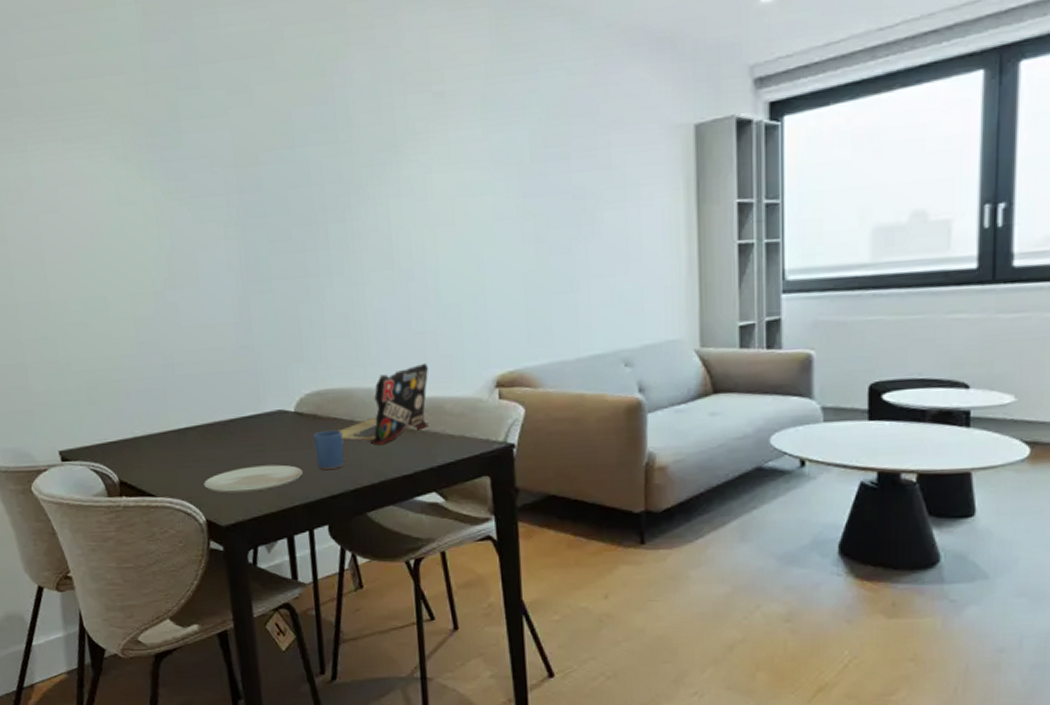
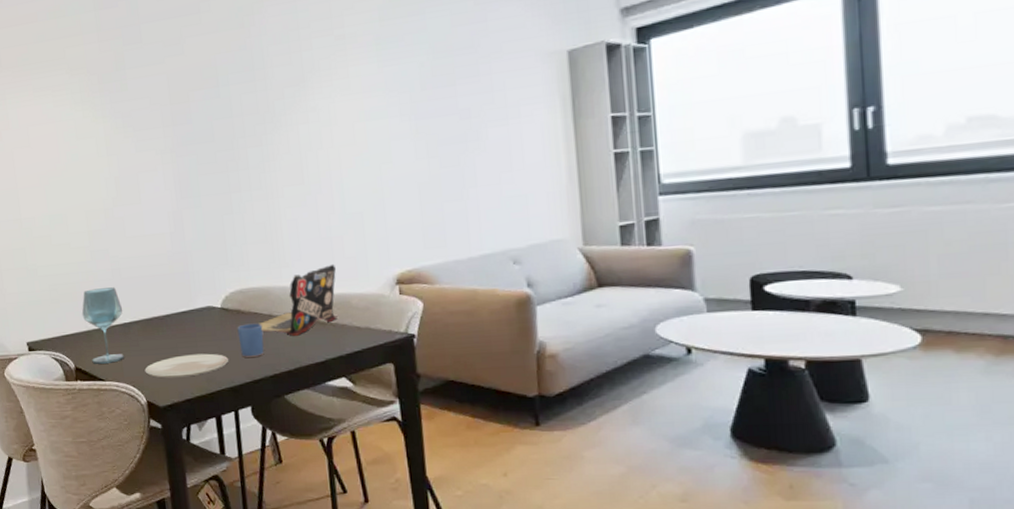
wine glass: none [126,386,179,477] -> present [81,287,124,364]

